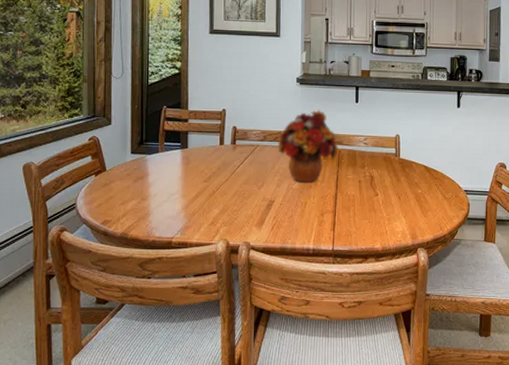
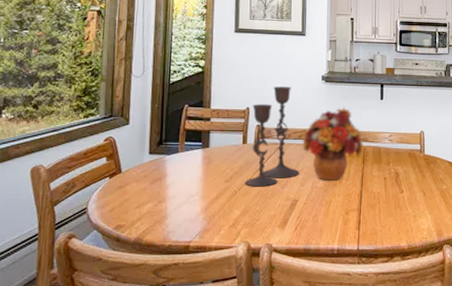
candlestick: none [222,88,275,187] -> present [244,86,299,187]

